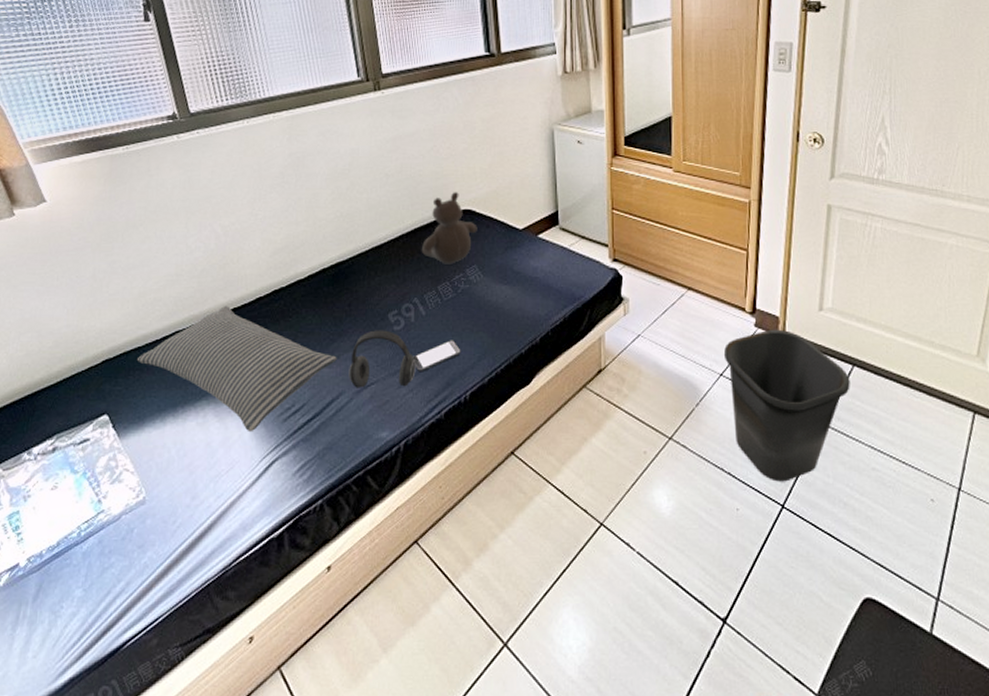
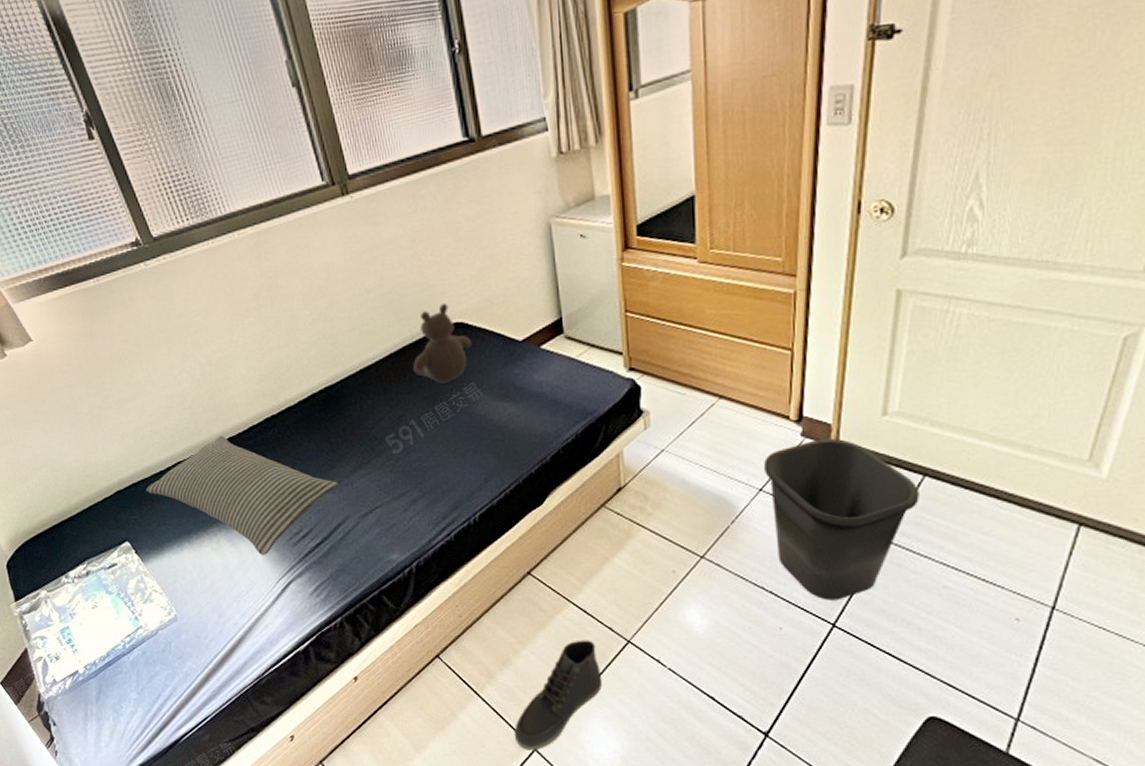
headphones: present [349,330,416,388] -> none [351,454,420,512]
smartphone: present [412,340,461,373] -> none [415,462,466,496]
sneaker: none [485,523,575,646] -> present [514,640,603,751]

